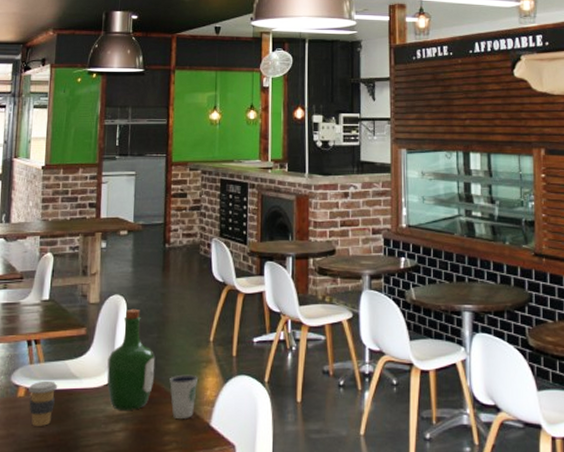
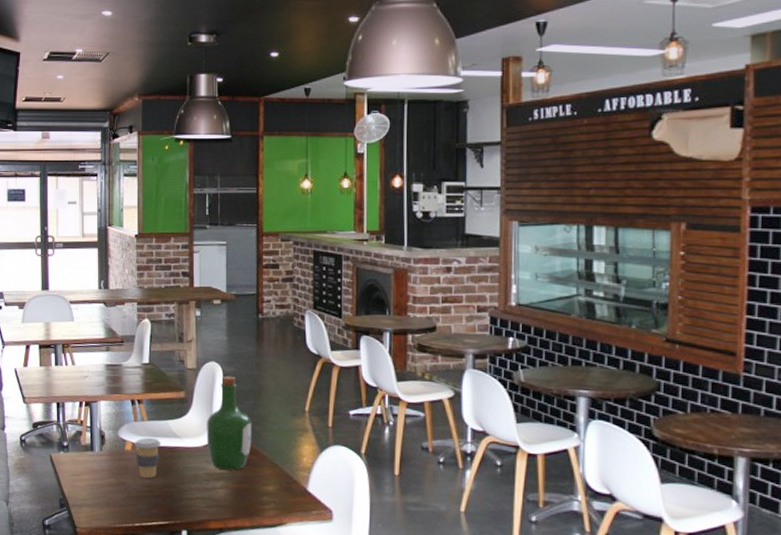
dixie cup: present [169,374,198,420] -> none [267,440,294,483]

